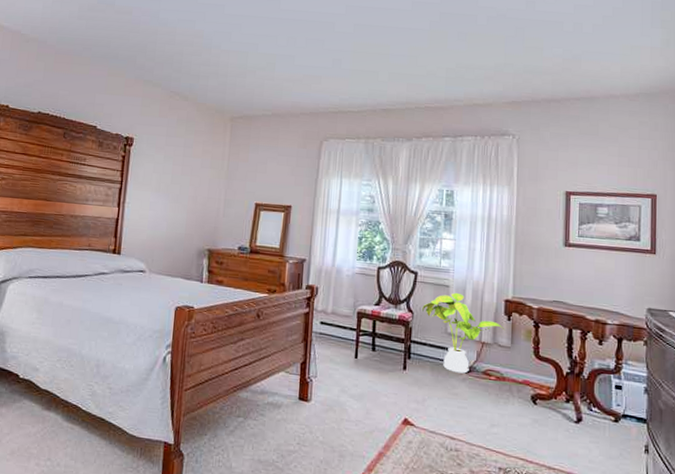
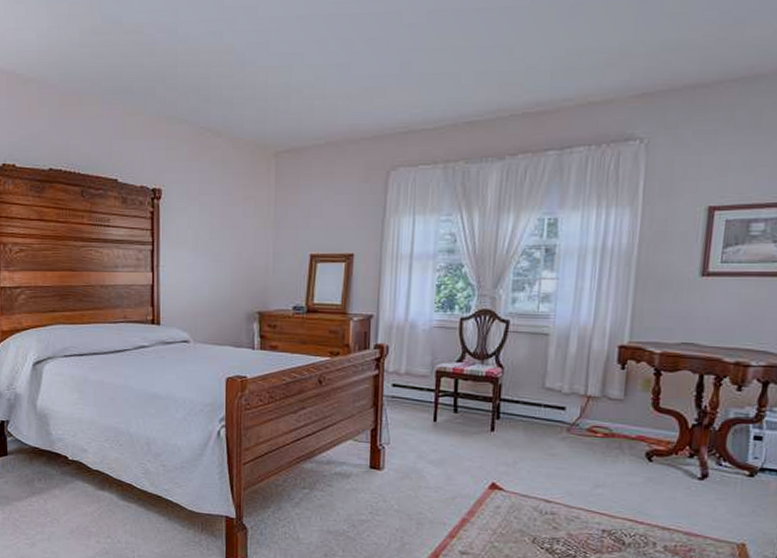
house plant: present [422,292,505,374] -> none [515,341,618,432]

